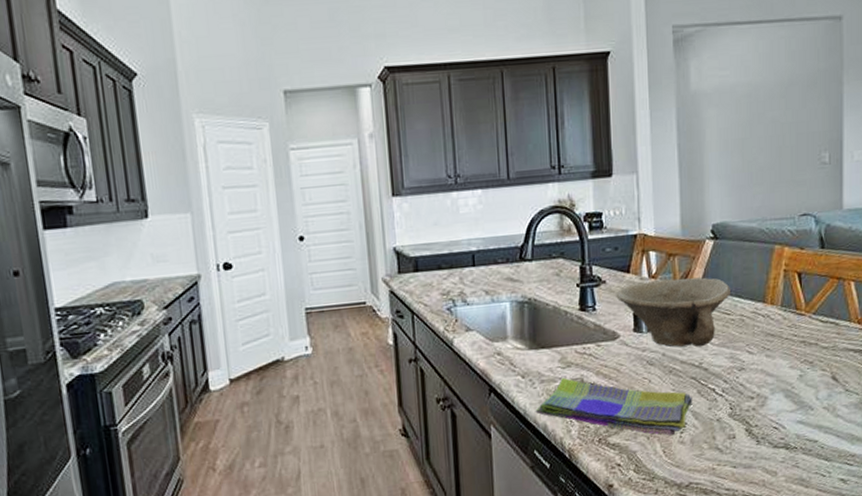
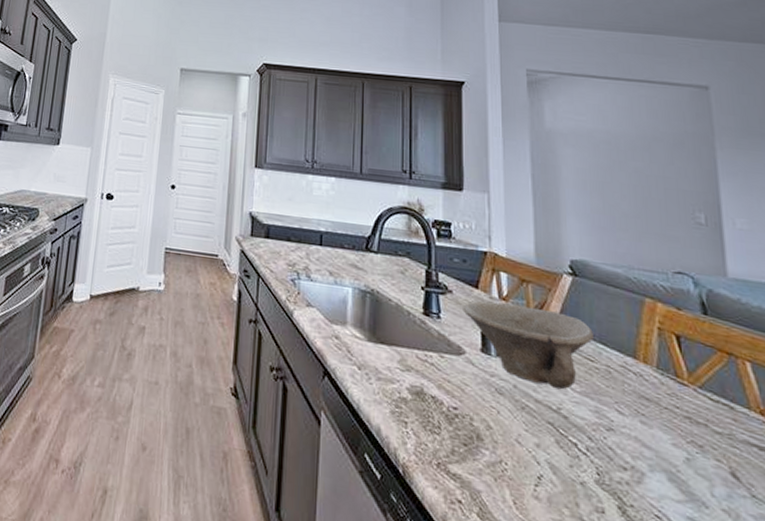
dish towel: present [535,377,693,435] -> none [369,380,550,485]

